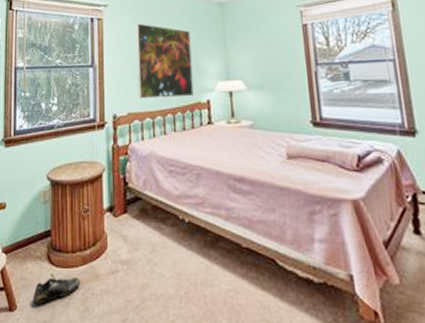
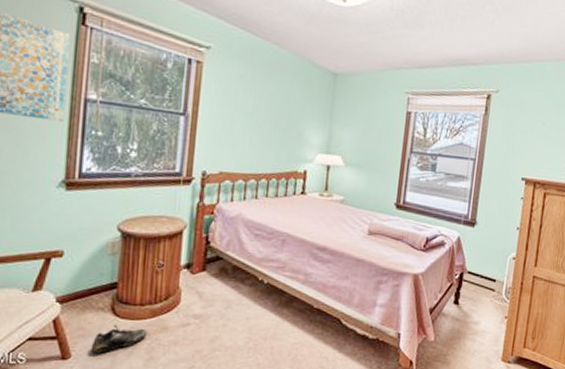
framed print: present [135,23,194,99] -> none [232,76,298,165]

